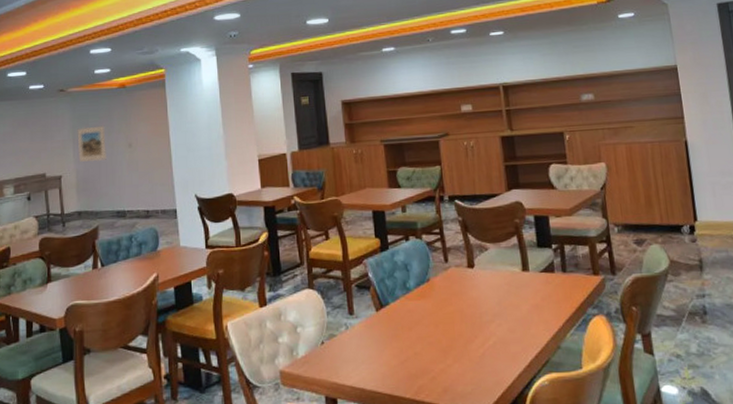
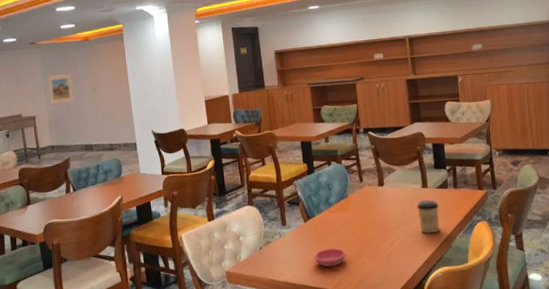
saucer: none [387,345,429,370] -> present [314,248,347,267]
cup: none [516,286,545,330] -> present [417,200,439,234]

